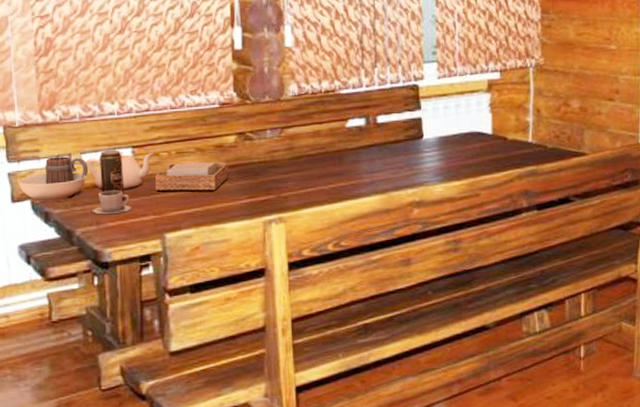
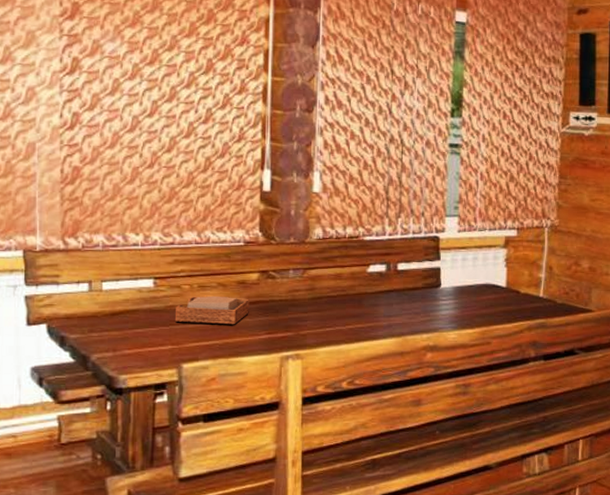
bowl: present [17,172,87,203] -> none [34,298,106,327]
beer mug: present [44,156,88,199] -> none [63,283,108,325]
teapot: present [86,151,155,191] -> none [106,281,176,320]
cup: present [92,190,132,215] -> none [109,319,150,342]
beer can: present [99,150,125,202] -> none [120,279,144,331]

